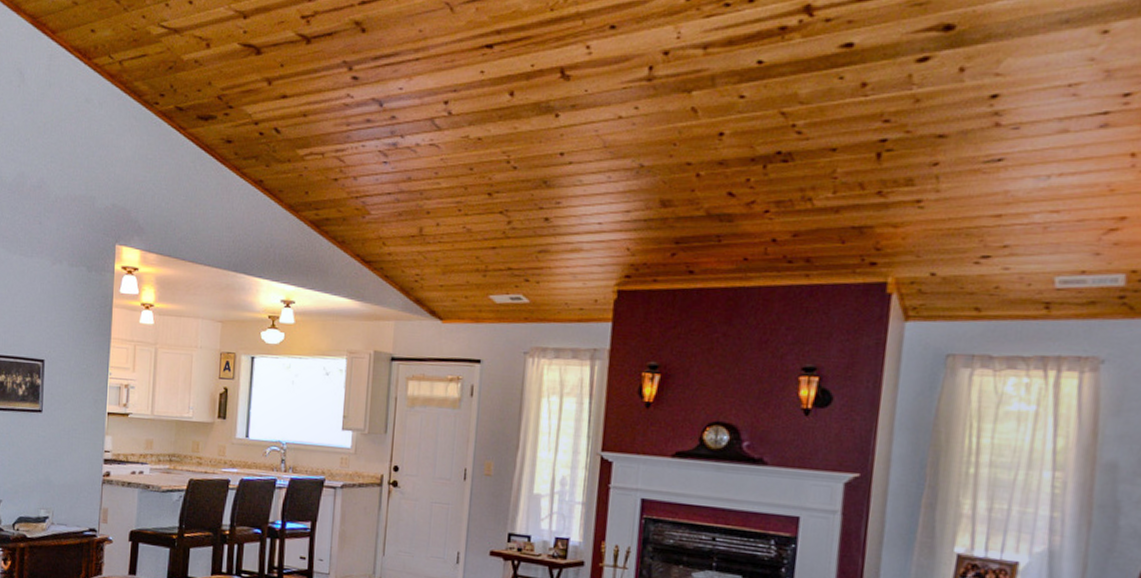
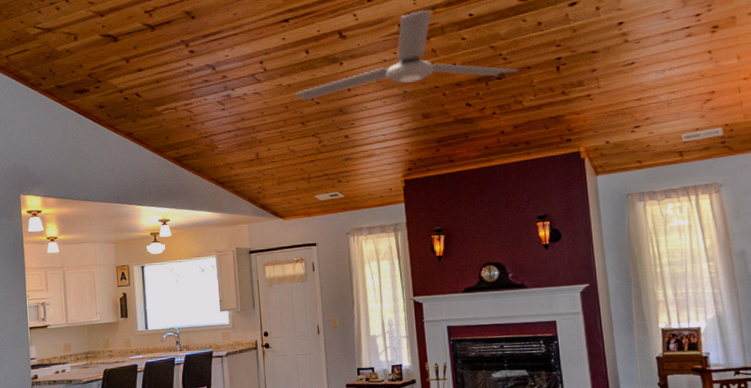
ceiling fan: none [485,47,817,162] -> present [295,9,518,100]

